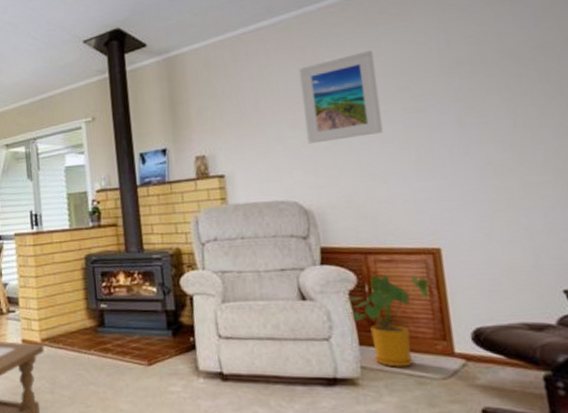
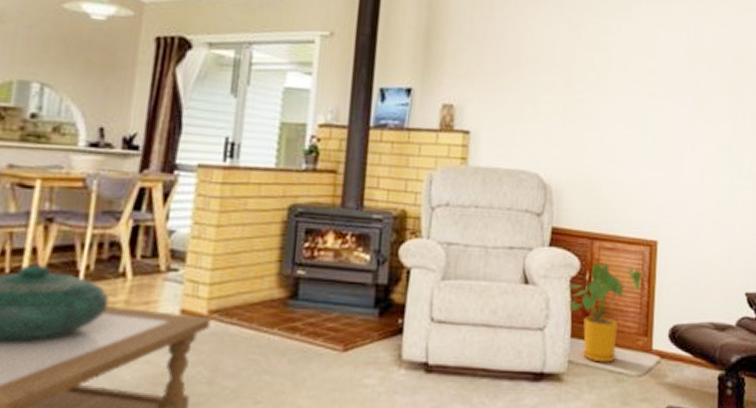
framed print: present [298,50,384,144] -> none [558,25,633,114]

